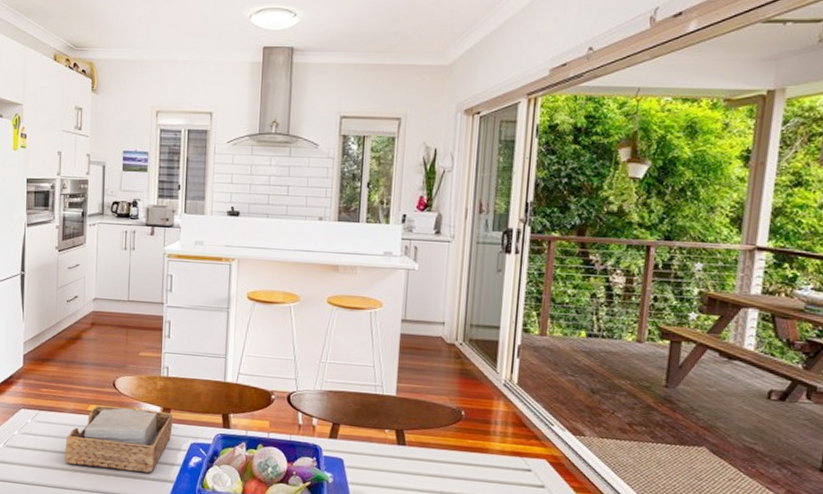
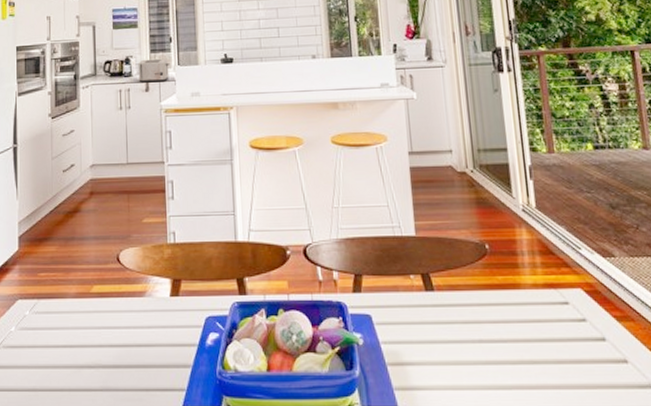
napkin holder: present [64,405,173,474] -> none [67,284,185,360]

